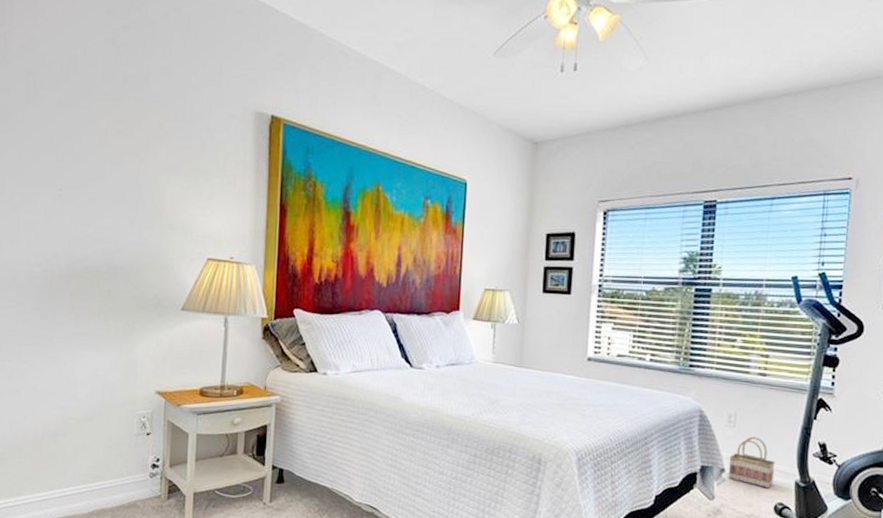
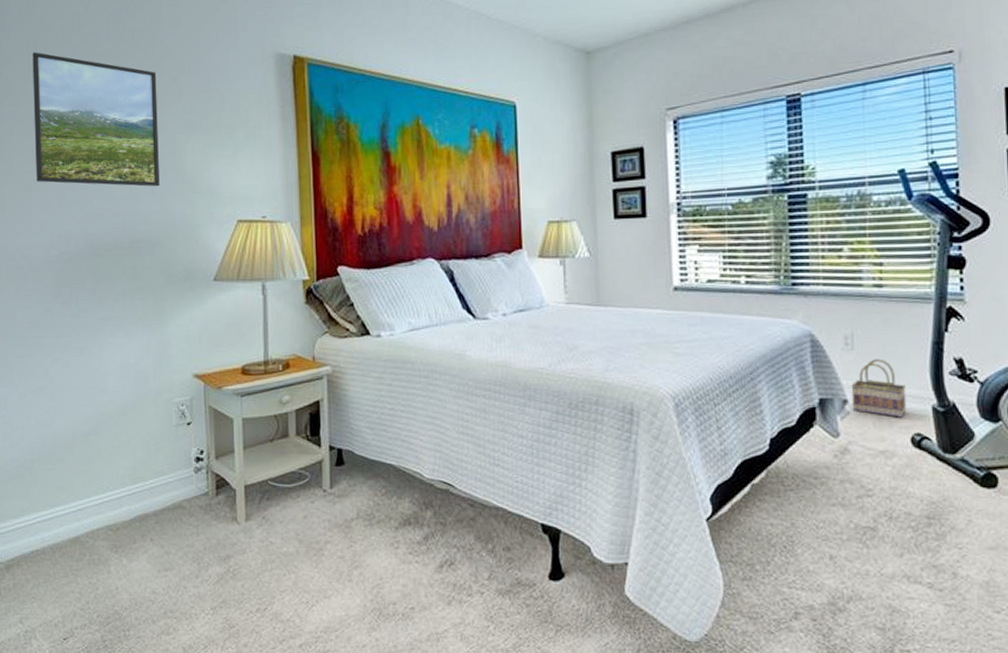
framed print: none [26,84,144,221] -> present [32,52,160,187]

